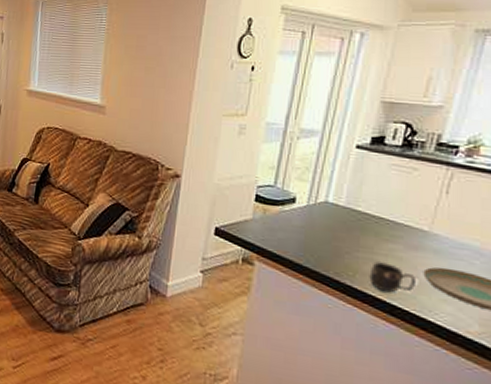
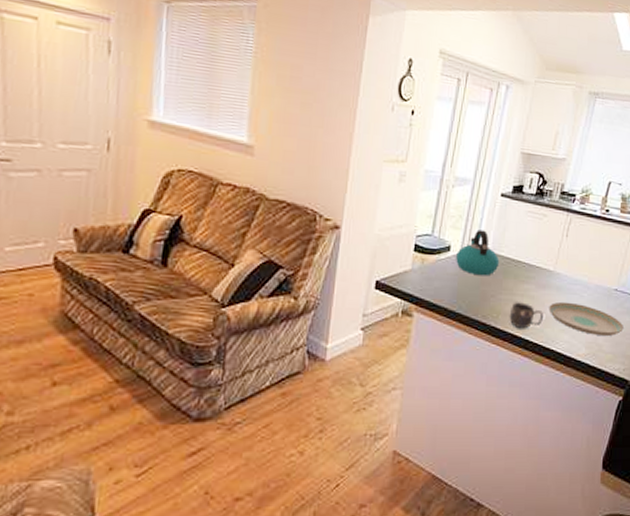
kettle: none [302,182,356,231] -> present [456,230,500,276]

